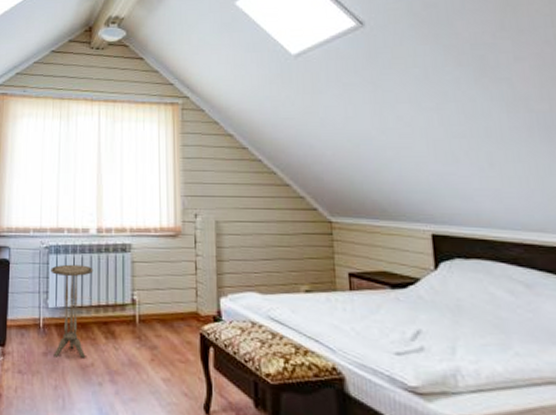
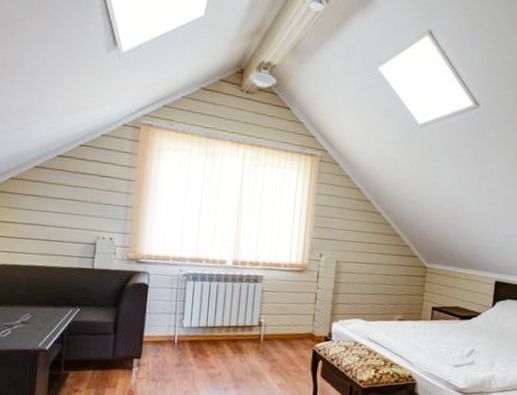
side table: present [51,264,93,358] -> none [185,290,227,369]

